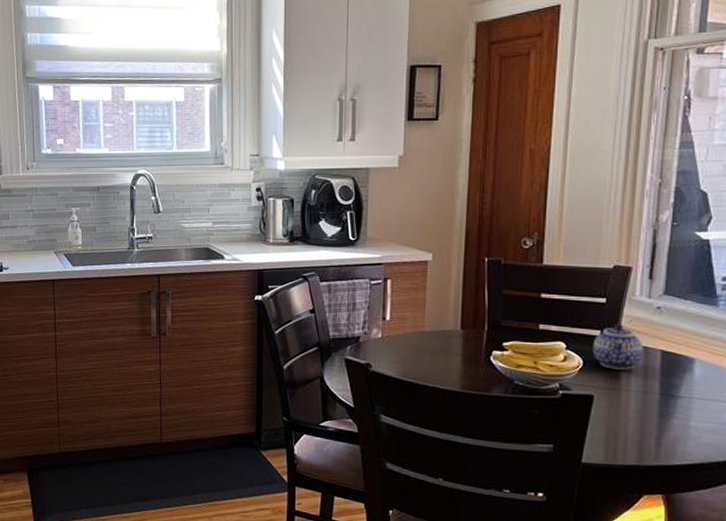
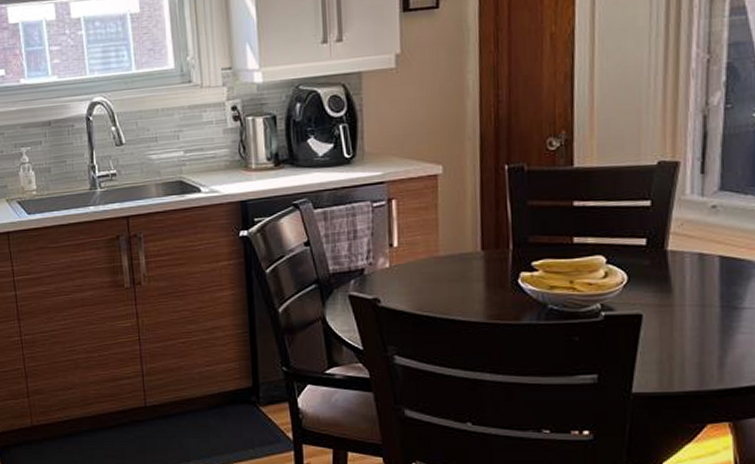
teapot: present [592,323,644,370] -> none [638,228,699,283]

